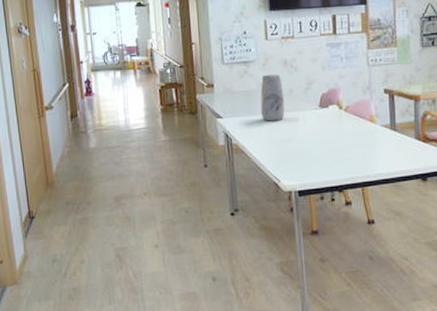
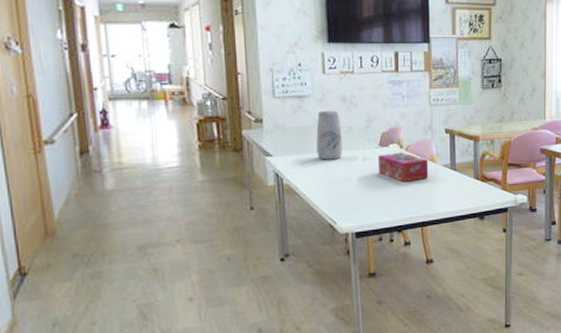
tissue box: none [317,113,369,142] -> present [377,152,429,182]

